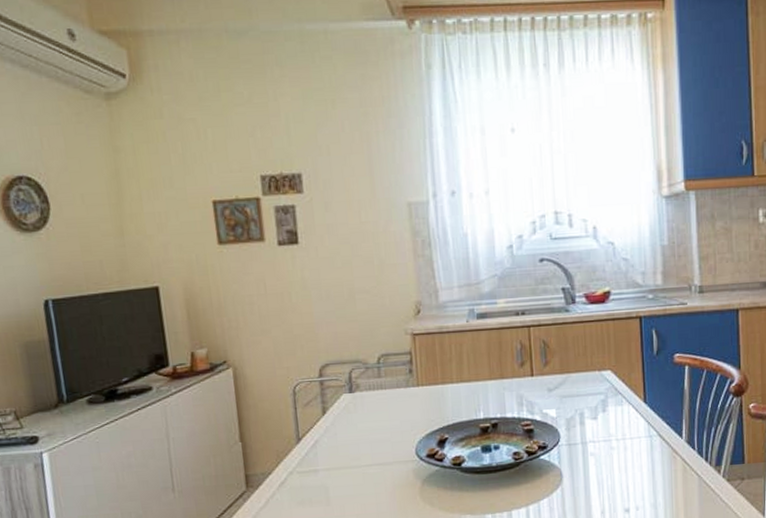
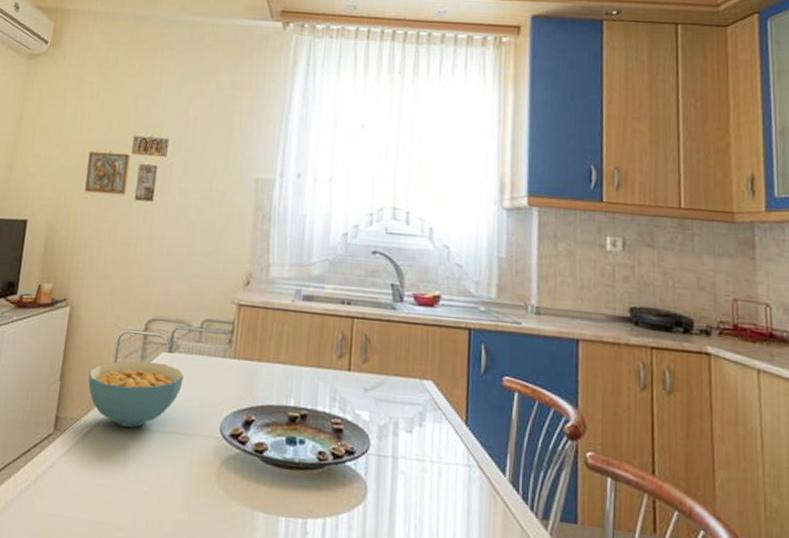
cereal bowl: none [269,404,370,470] -> present [88,360,184,428]

